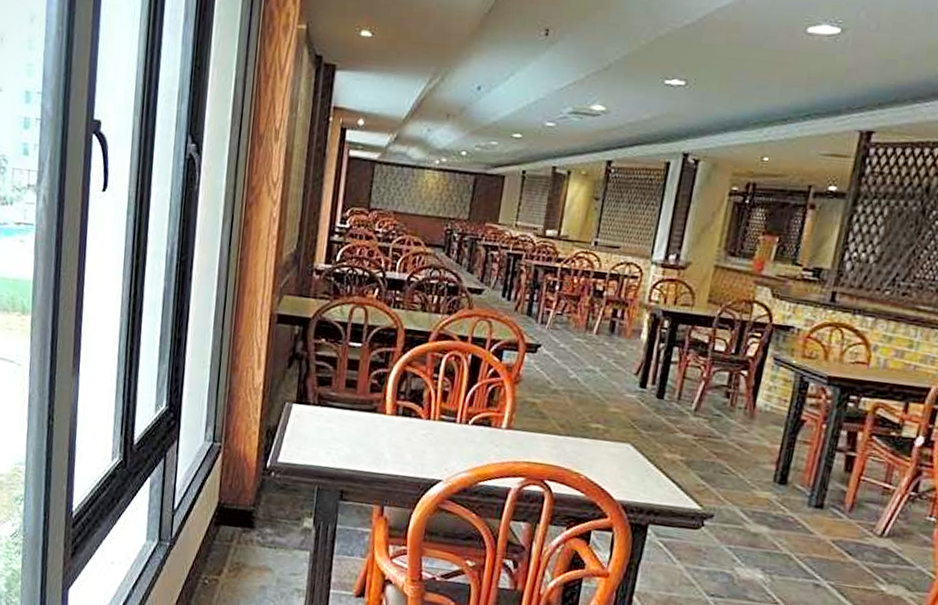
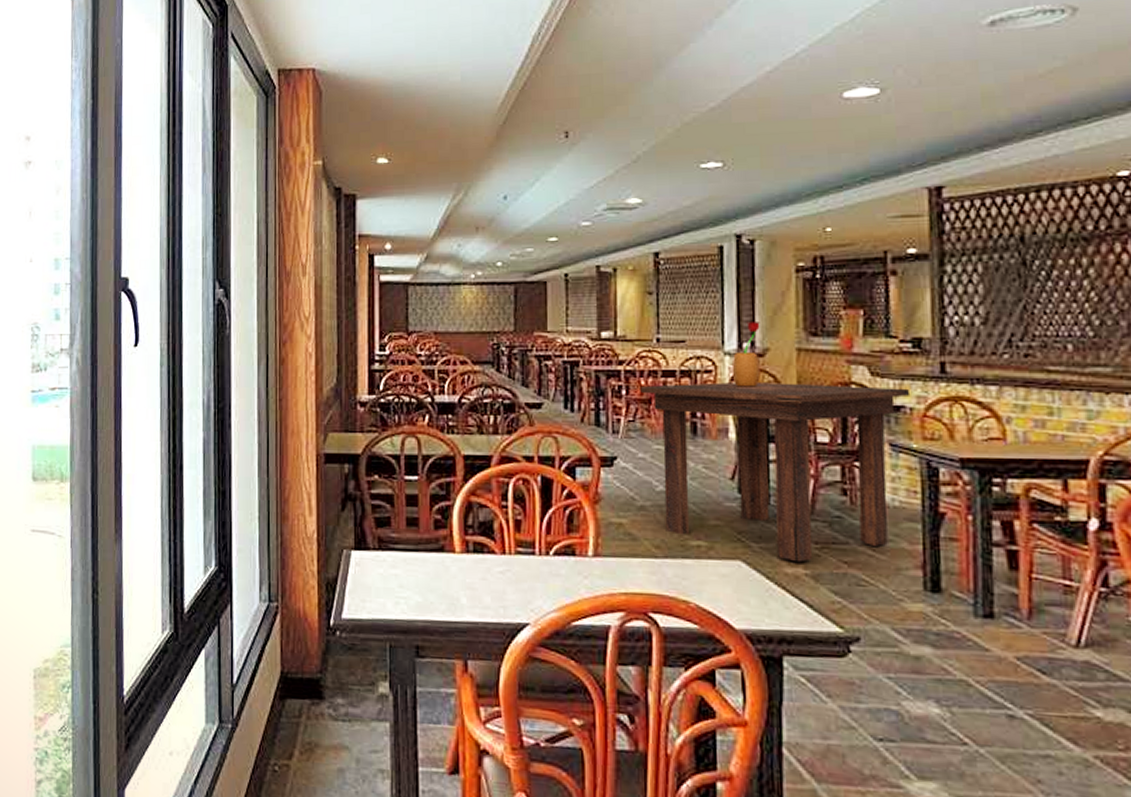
dining table: none [571,284,802,450] -> present [640,382,911,563]
potted flower: none [654,236,688,296] -> present [731,322,760,387]

